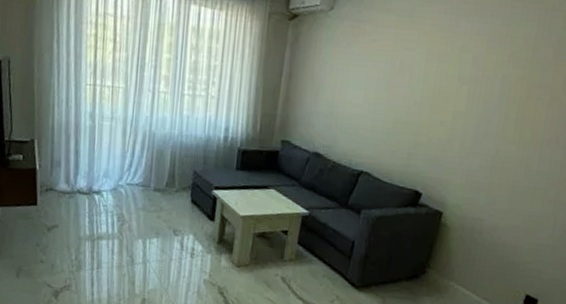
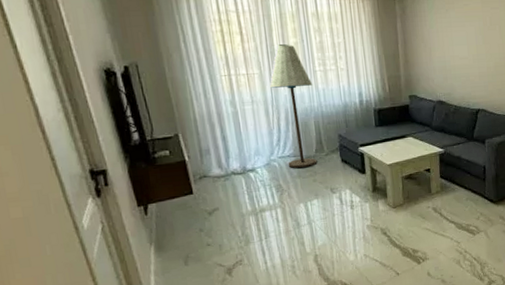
floor lamp: none [133,57,178,201] -> present [270,43,317,168]

